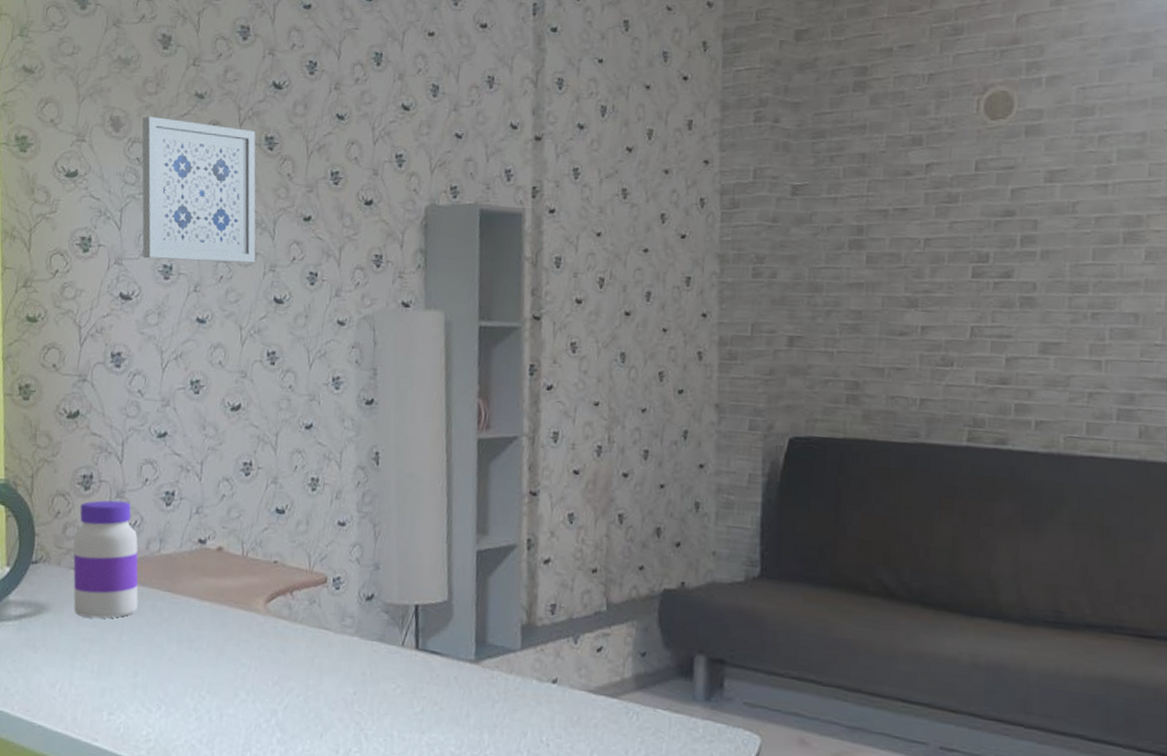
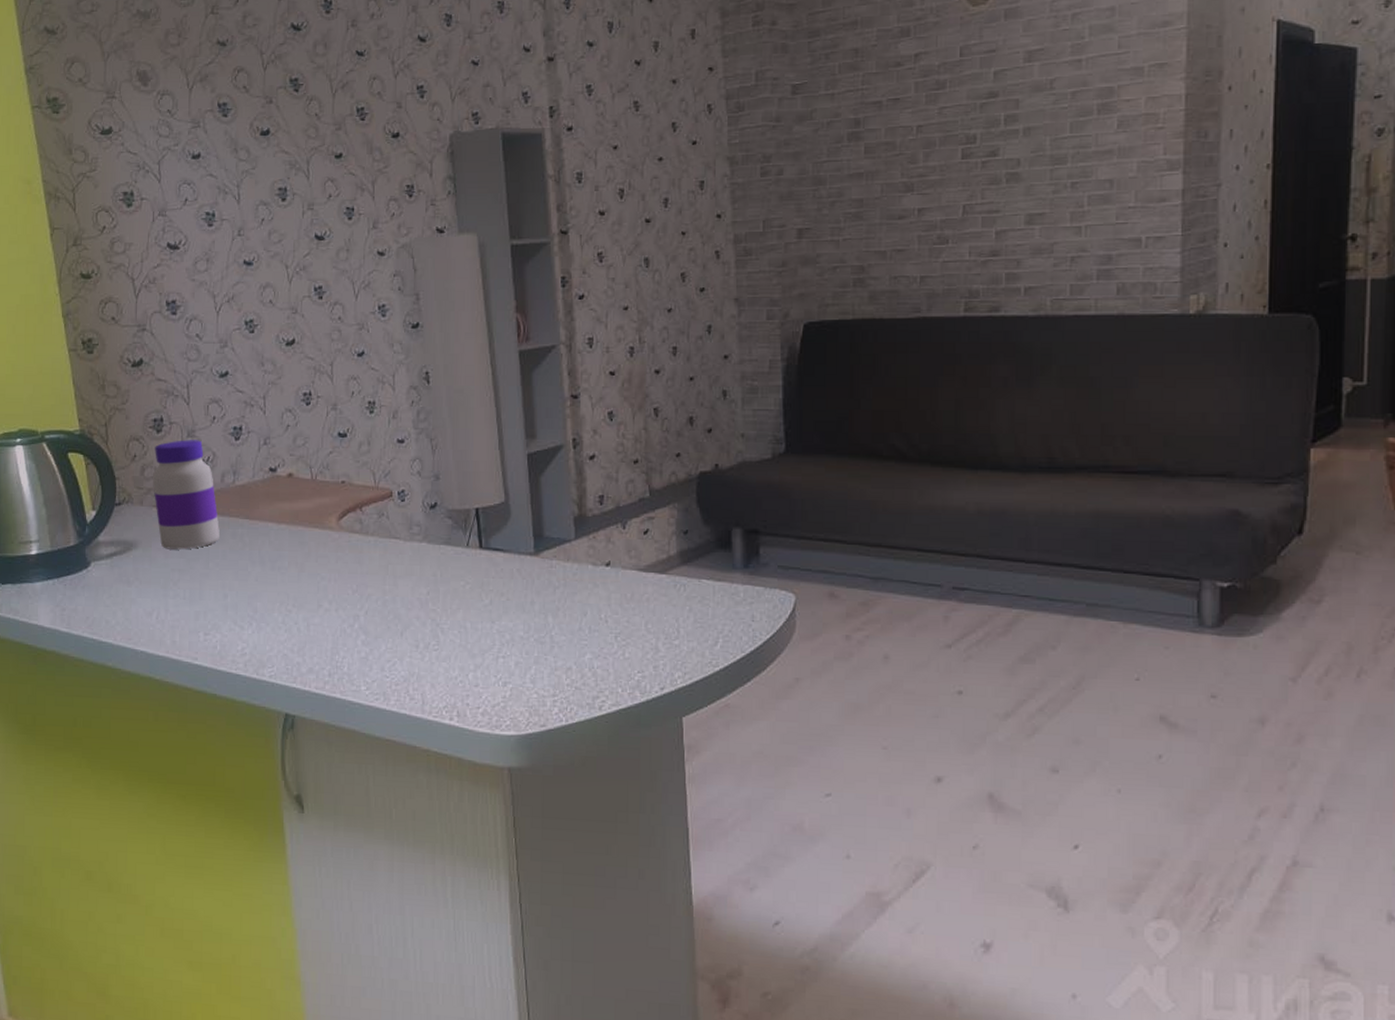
wall art: present [141,116,256,263] -> none [168,67,294,208]

